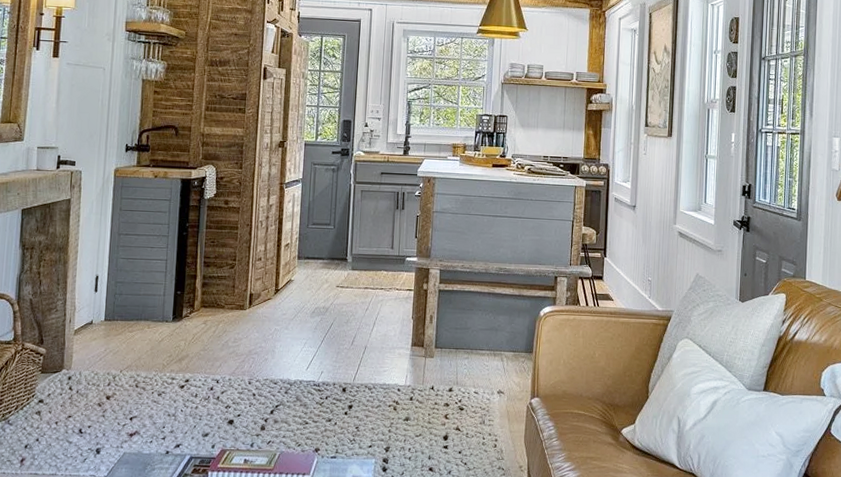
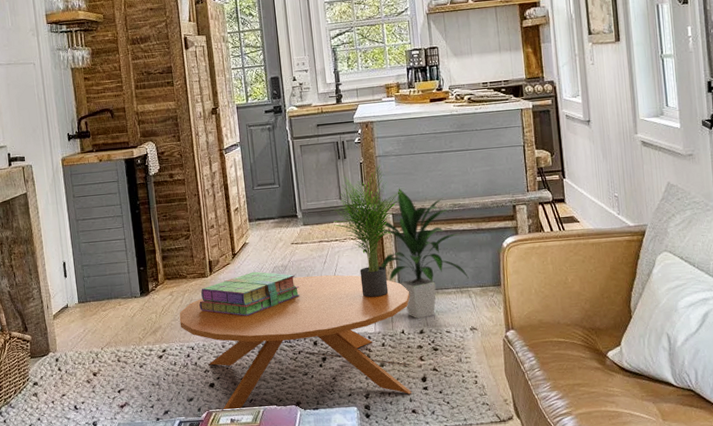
coffee table: none [208,320,445,451] -> present [179,275,412,411]
stack of books: none [232,310,337,354] -> present [199,271,300,316]
potted plant: none [382,220,455,350] -> present [333,164,403,298]
indoor plant: none [421,245,504,377] -> present [380,187,469,319]

